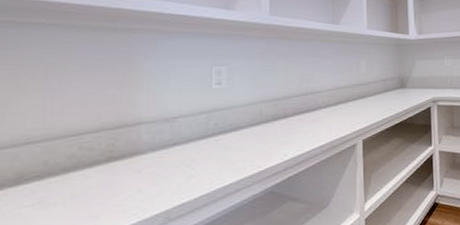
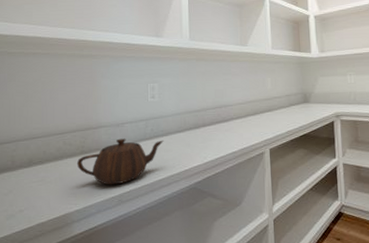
teapot: none [99,136,232,200] -> present [76,138,164,185]

